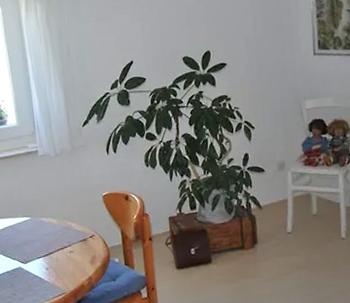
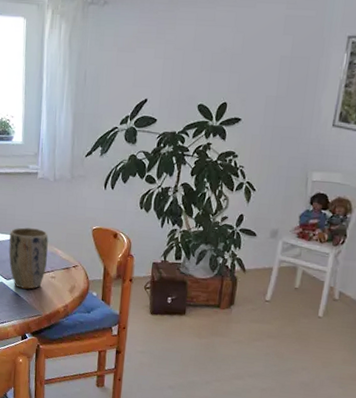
plant pot: none [19,206,63,270] -> present [8,227,49,289]

